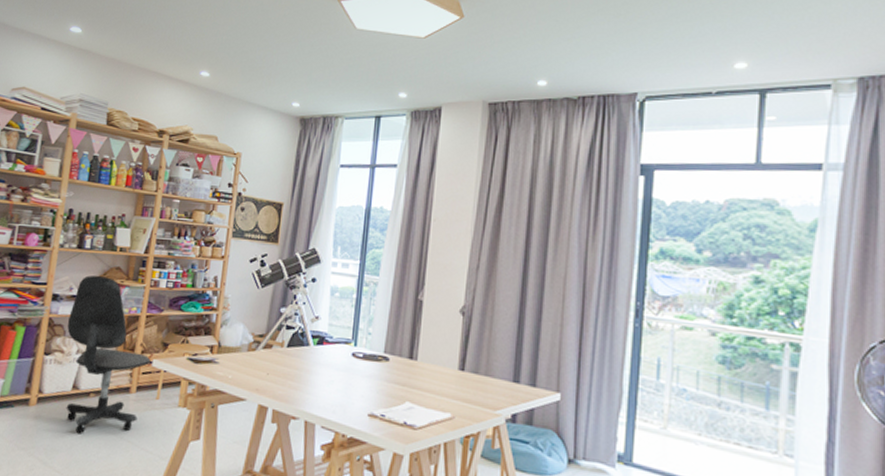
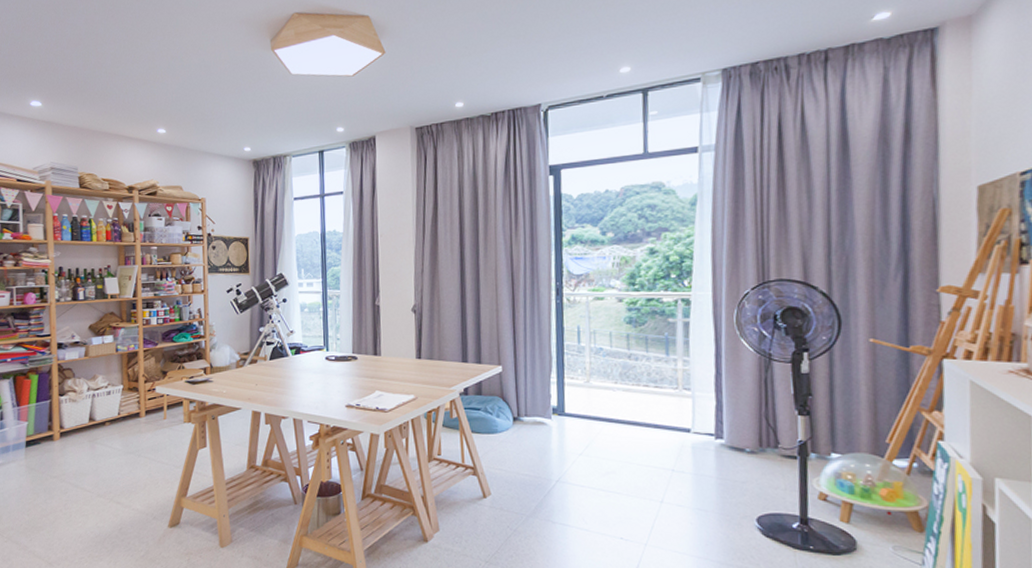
office chair: present [66,275,152,434] -> none [75,321,155,458]

